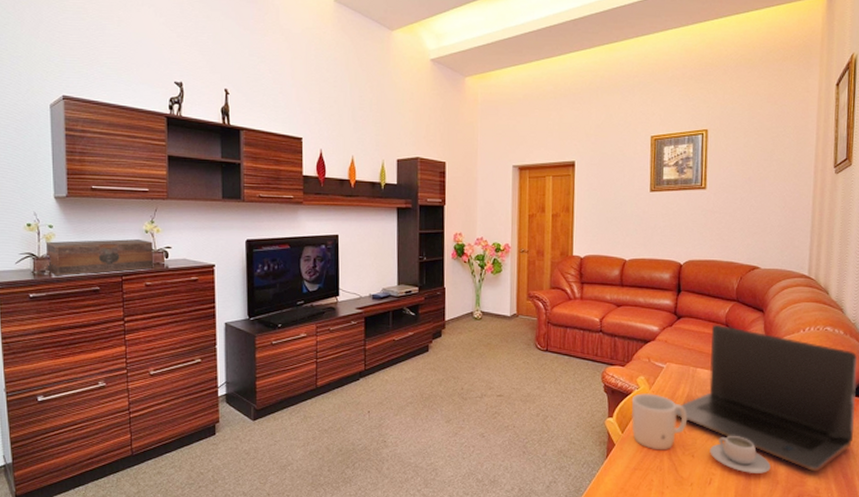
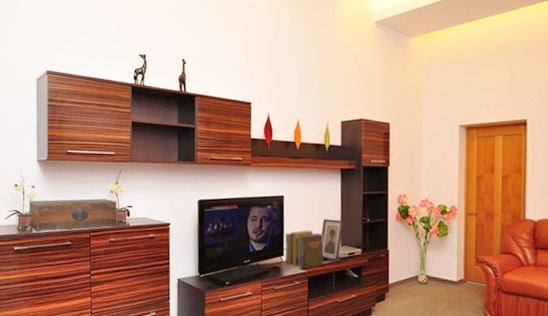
books: none [340,269,381,309] -> present [285,230,324,269]
picture frame: none [378,258,400,300] -> present [322,219,344,262]

